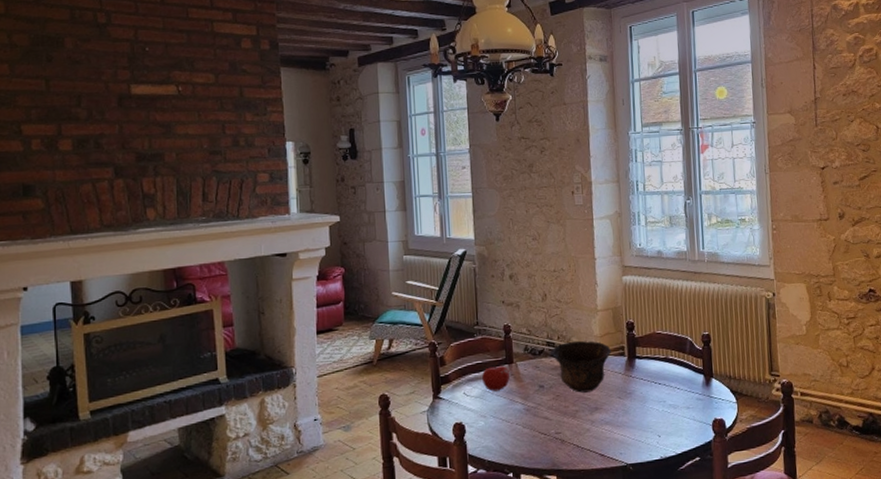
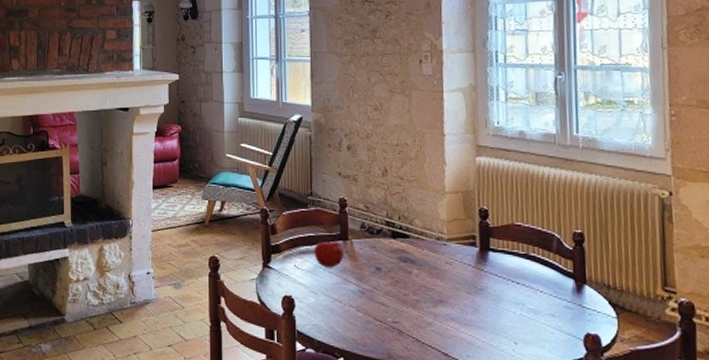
bowl: present [551,340,611,393] -> none [390,223,460,282]

